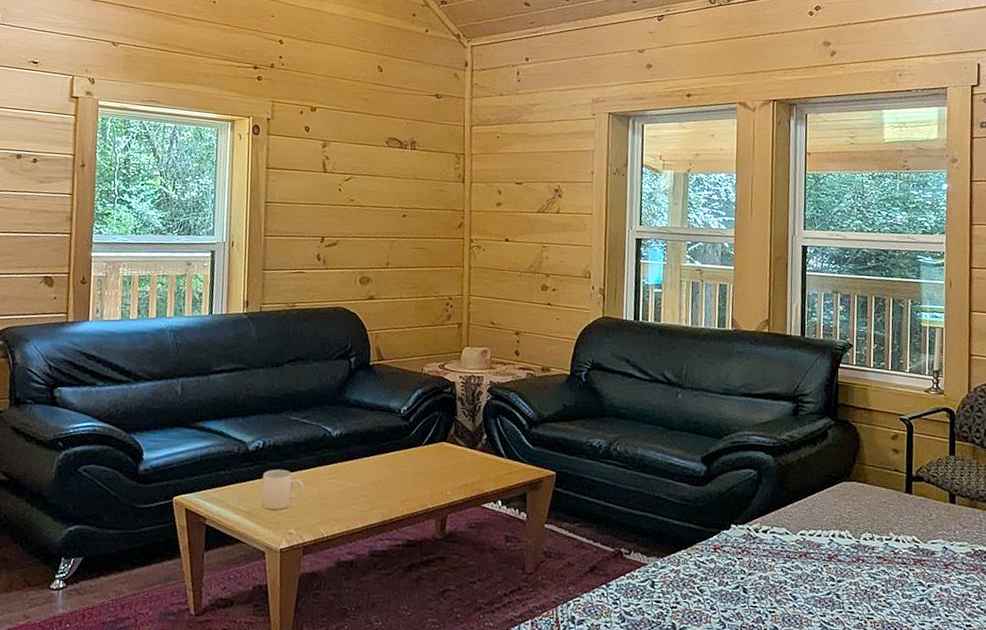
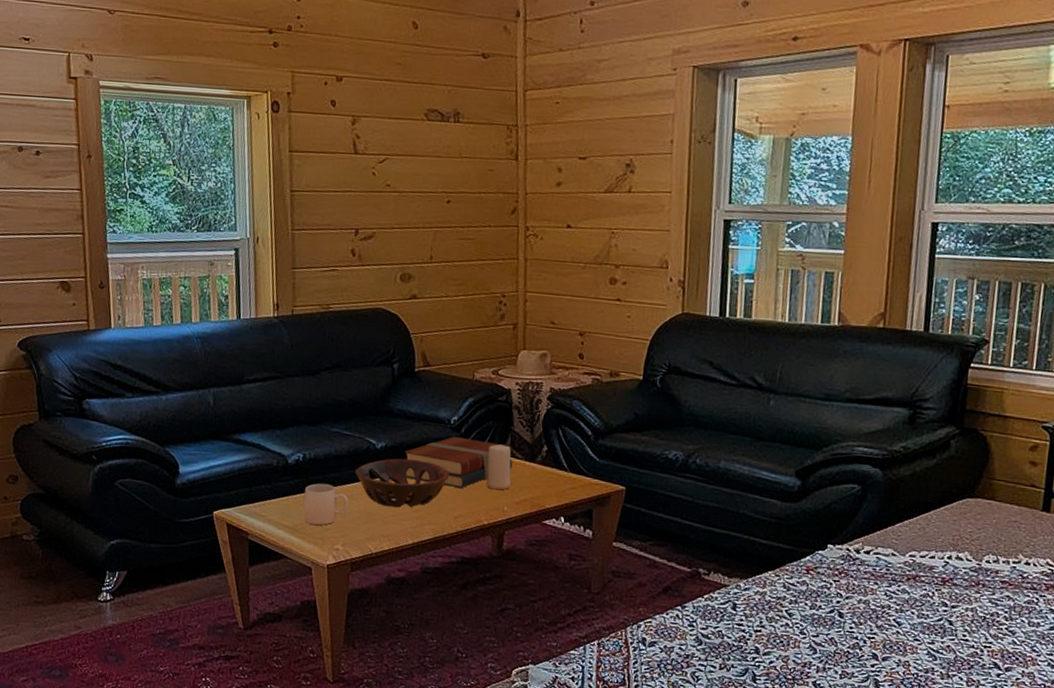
decorative bowl: none [310,445,399,493] -> present [354,458,450,508]
books: none [357,424,456,473] -> present [404,436,513,488]
candle: none [431,432,455,476] -> present [486,444,512,490]

